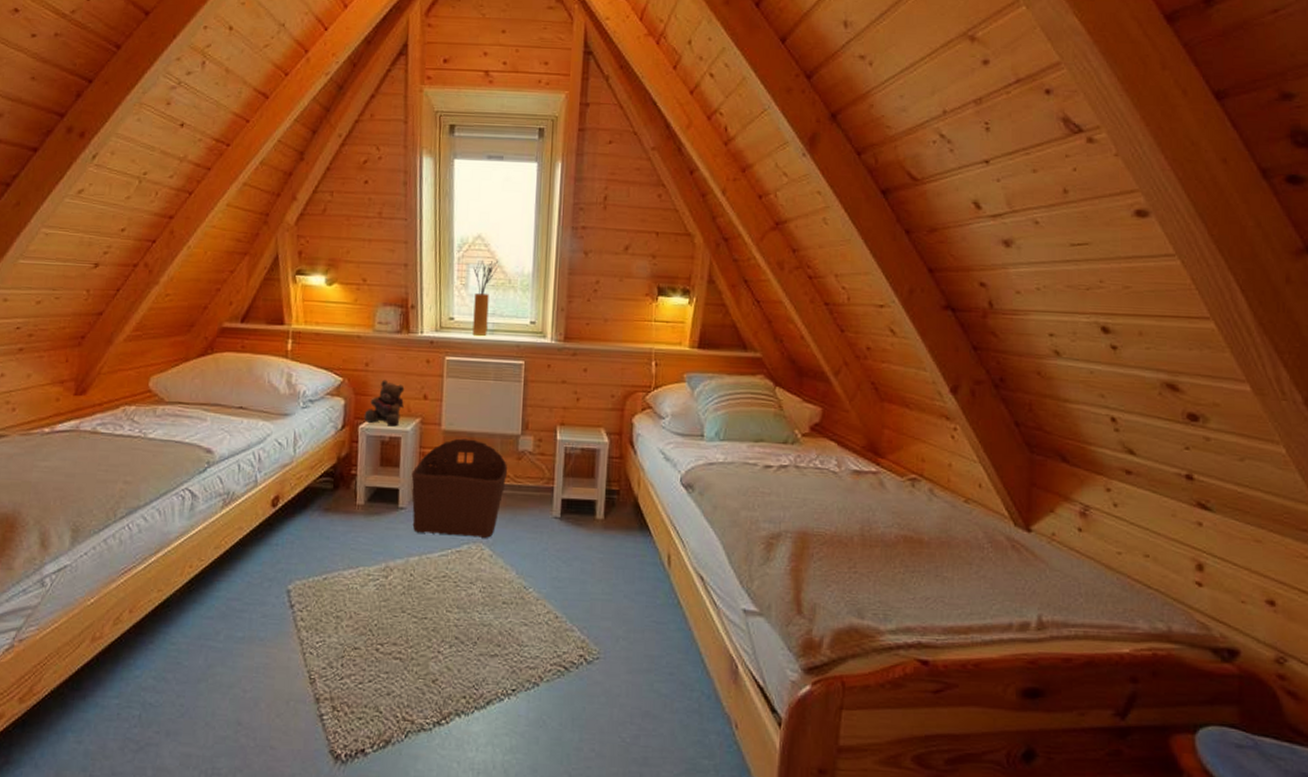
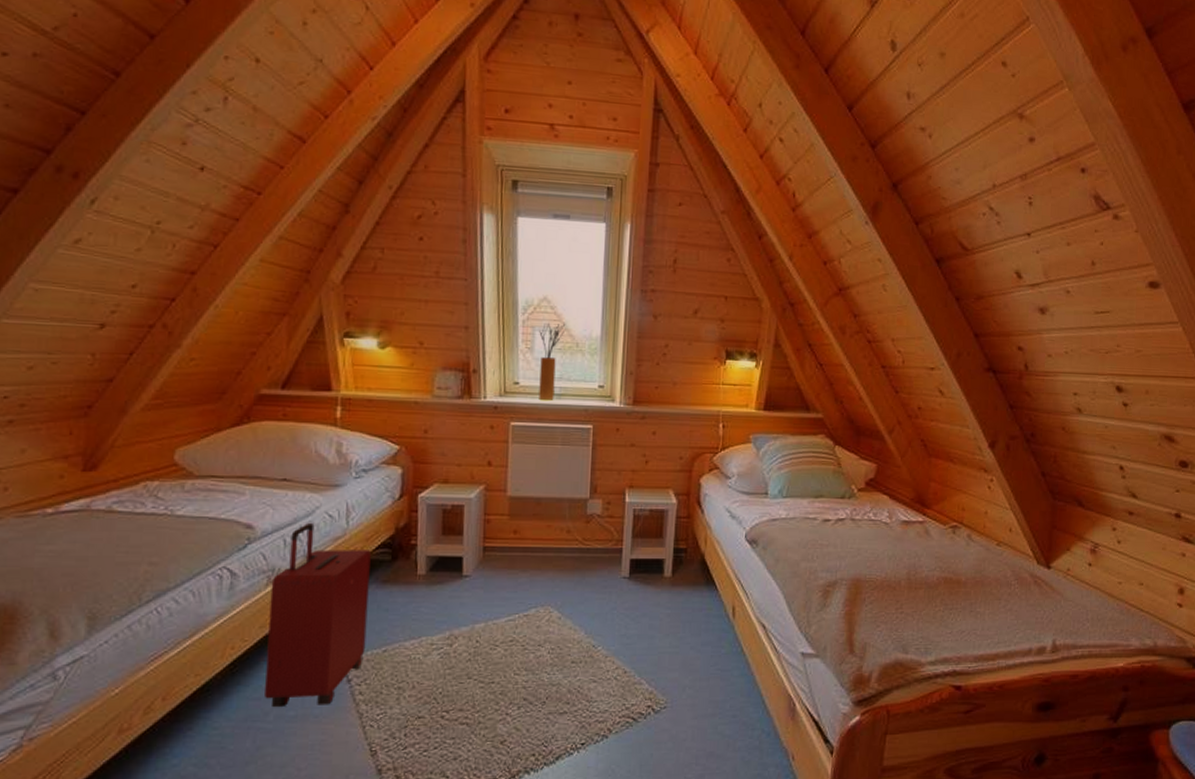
suitcase: none [217,449,315,629] -> present [265,522,371,708]
teddy bear: present [364,379,405,427] -> none [423,447,468,494]
wicker basket: present [411,438,508,538] -> none [476,504,577,601]

